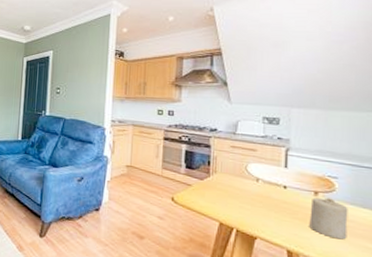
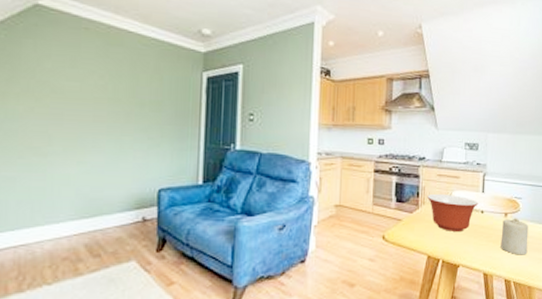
mixing bowl: none [219,164,280,205] -> present [427,193,479,233]

